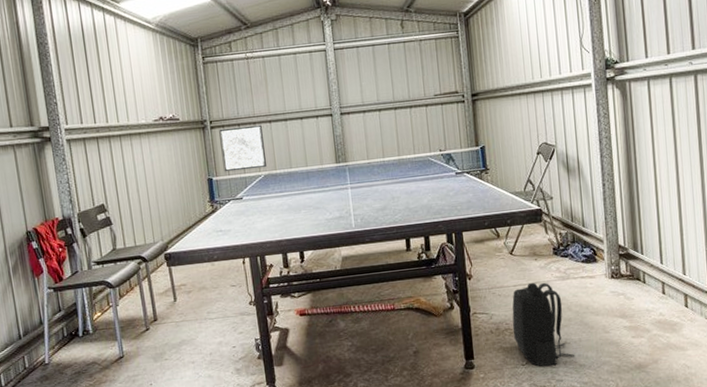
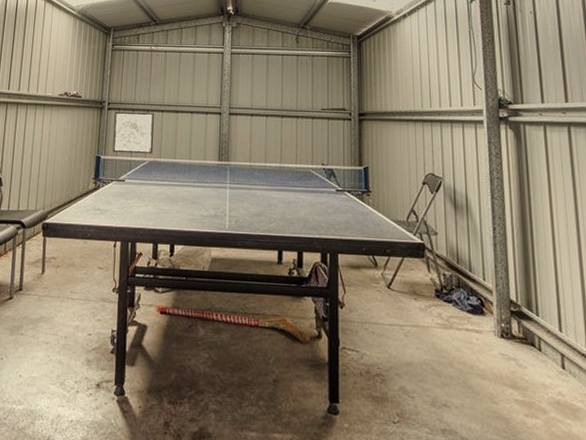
backpack: present [512,282,574,367] -> none [385,324,455,430]

